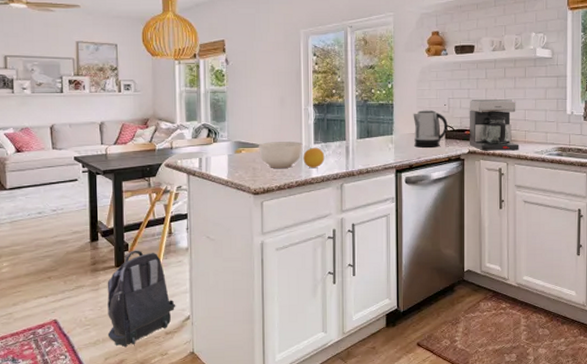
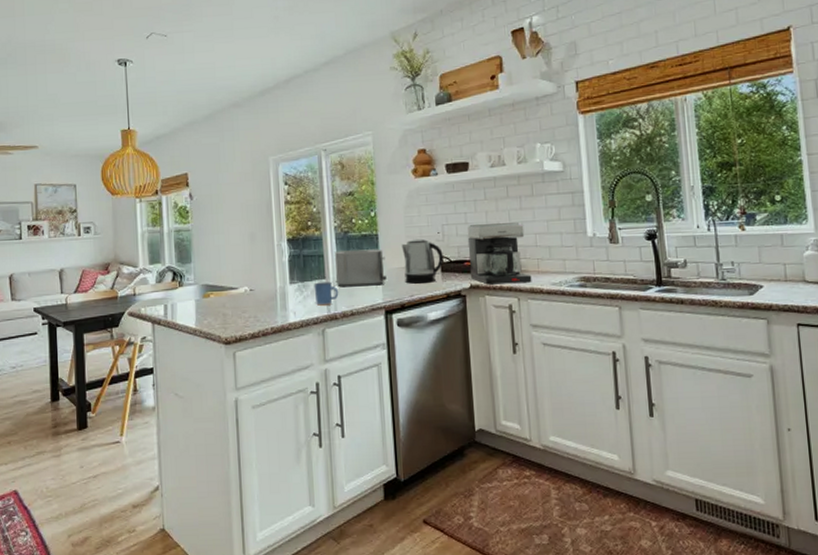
backpack: present [107,250,176,347] -> none [69,410,144,522]
bowl: present [258,142,303,168] -> none [227,282,277,313]
fruit: present [303,147,325,169] -> none [278,287,303,312]
mug: none [335,143,357,164] -> present [314,282,339,306]
toaster: none [354,116,398,149] -> present [334,249,387,287]

